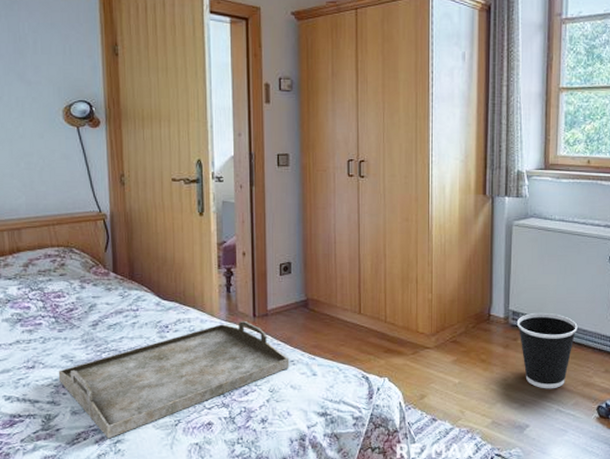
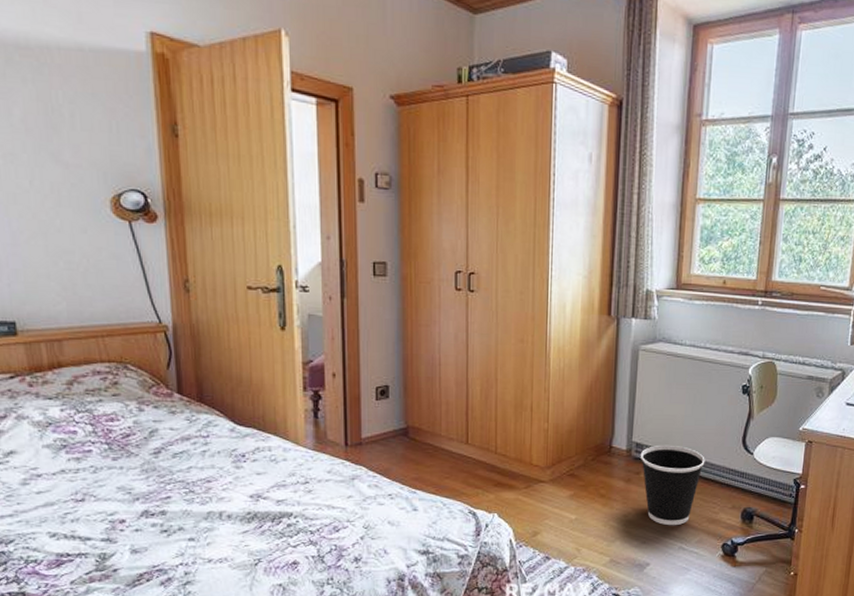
serving tray: present [58,320,290,439] -> none [113,449,387,580]

